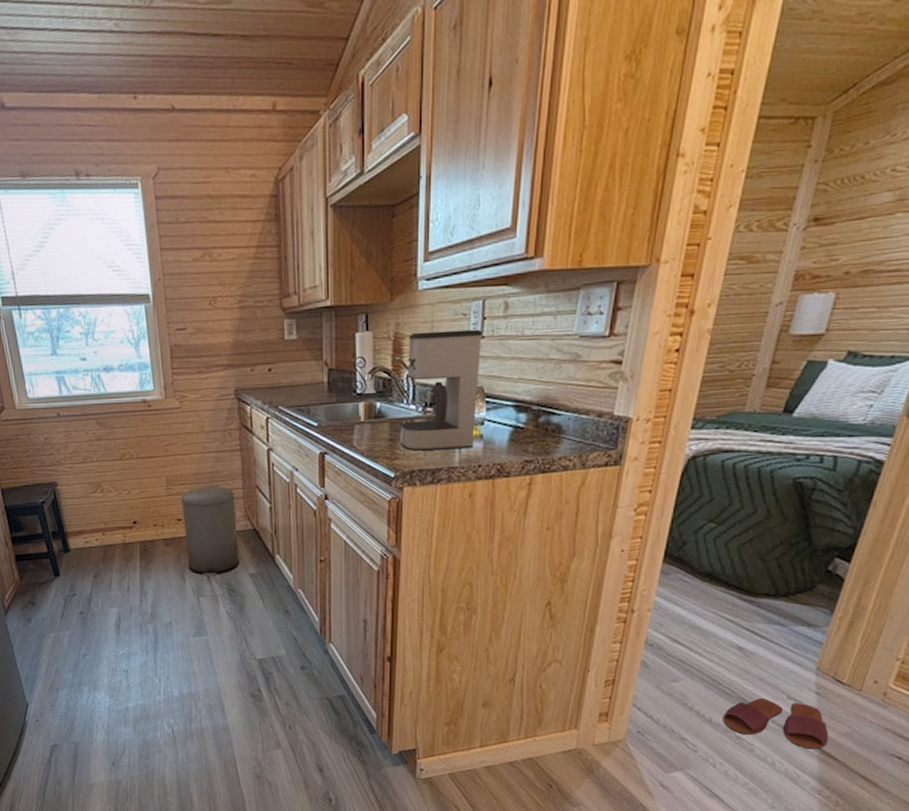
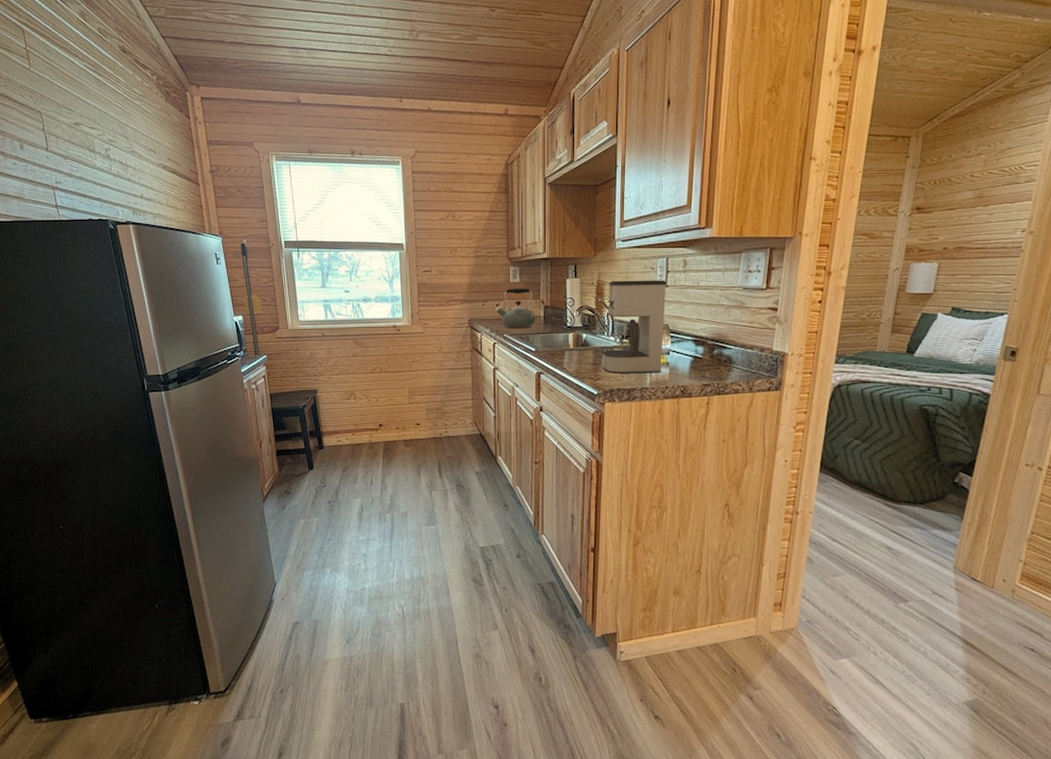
pedal bin: present [181,485,239,576] -> none [421,396,467,473]
kettle: none [267,346,318,399] -> present [495,288,536,328]
slippers: present [723,699,829,749] -> none [879,593,970,640]

